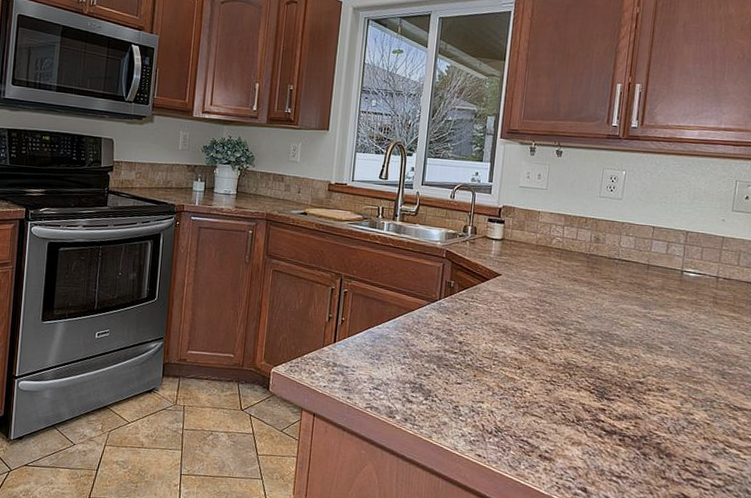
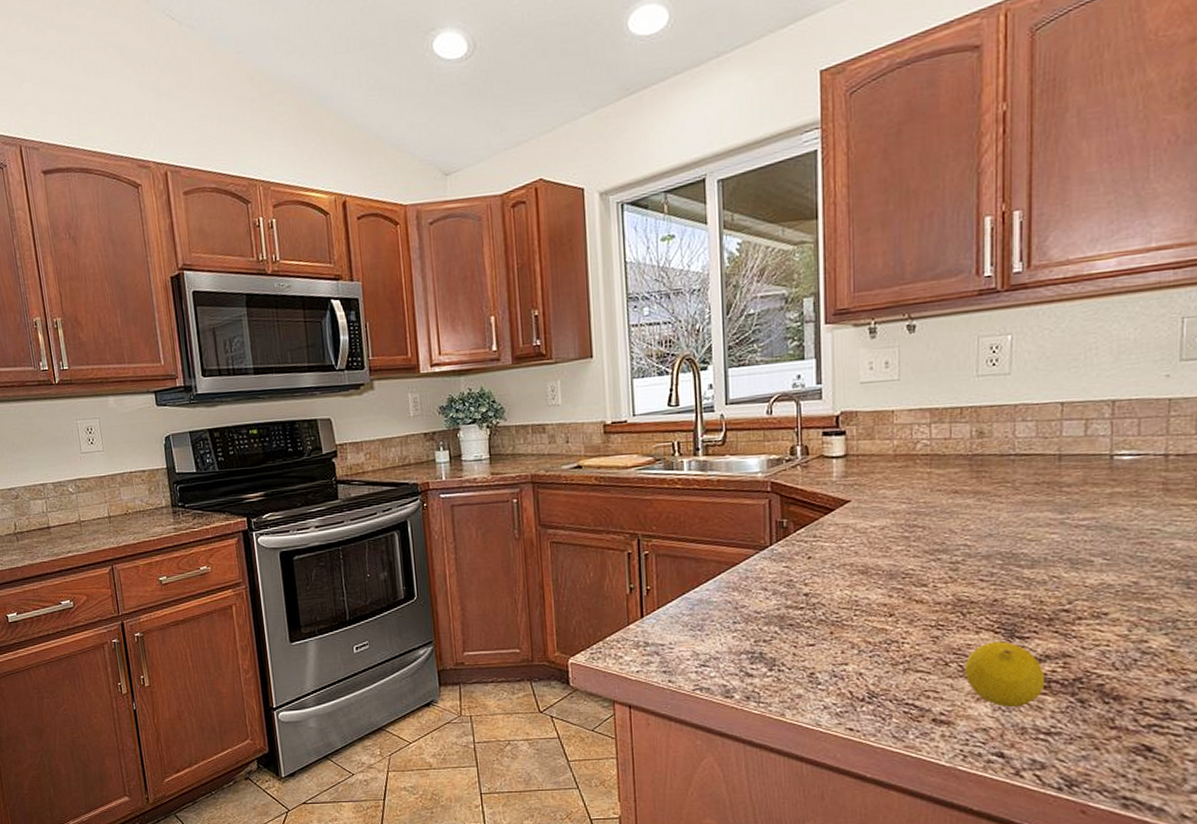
fruit: none [566,399,621,453] -> present [964,641,1044,708]

